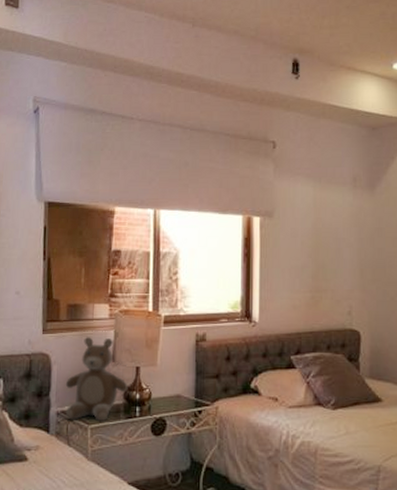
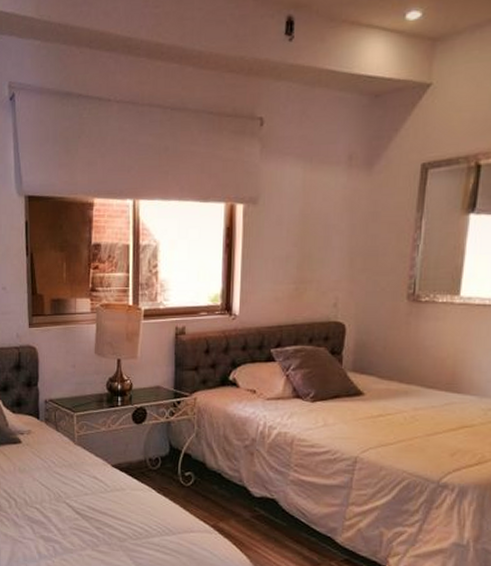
bear: present [65,337,128,422] -> none [52,331,110,410]

